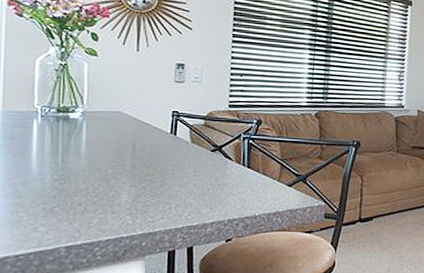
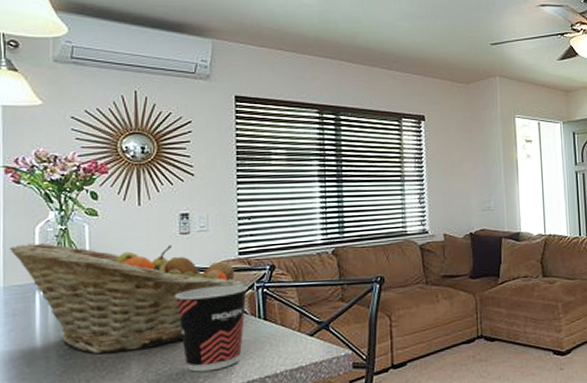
fruit basket: none [9,73,232,182] -> present [9,242,244,355]
cup: none [166,132,236,207] -> present [175,284,249,372]

